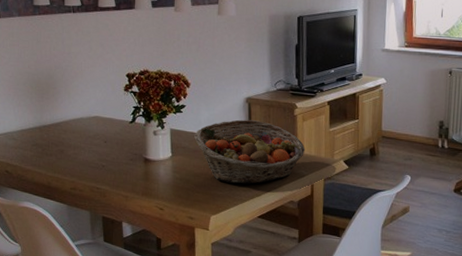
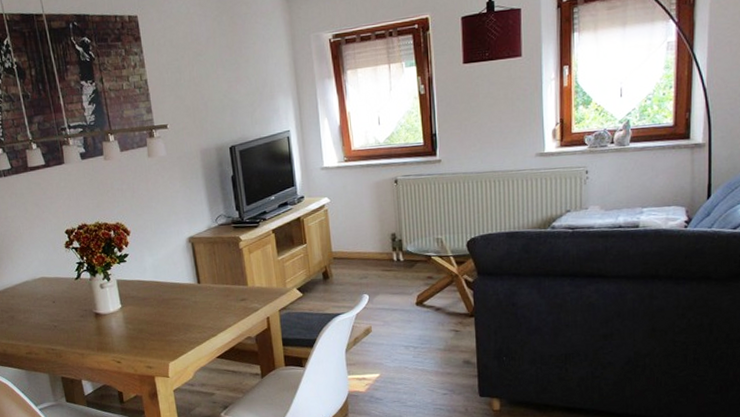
fruit basket: present [194,119,306,184] -> none [141,259,256,327]

